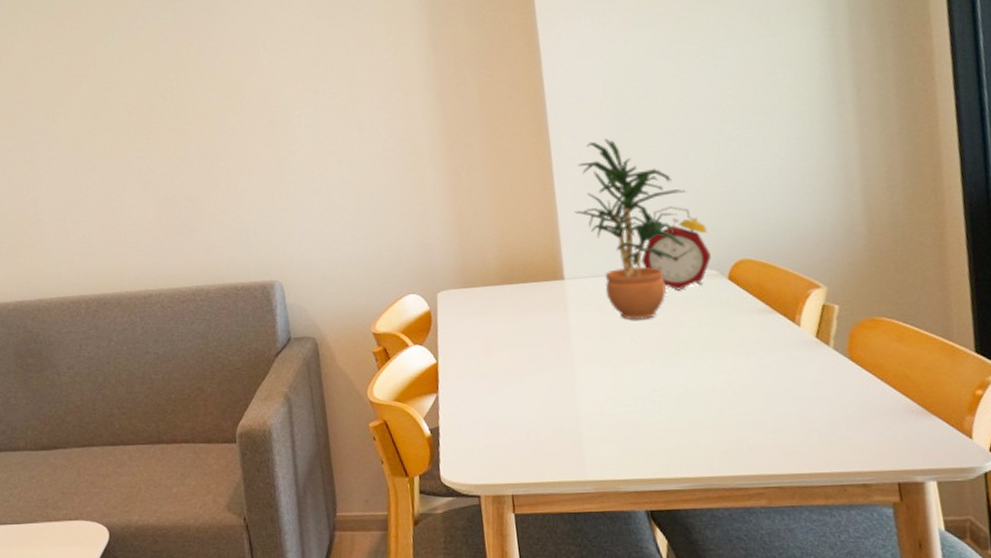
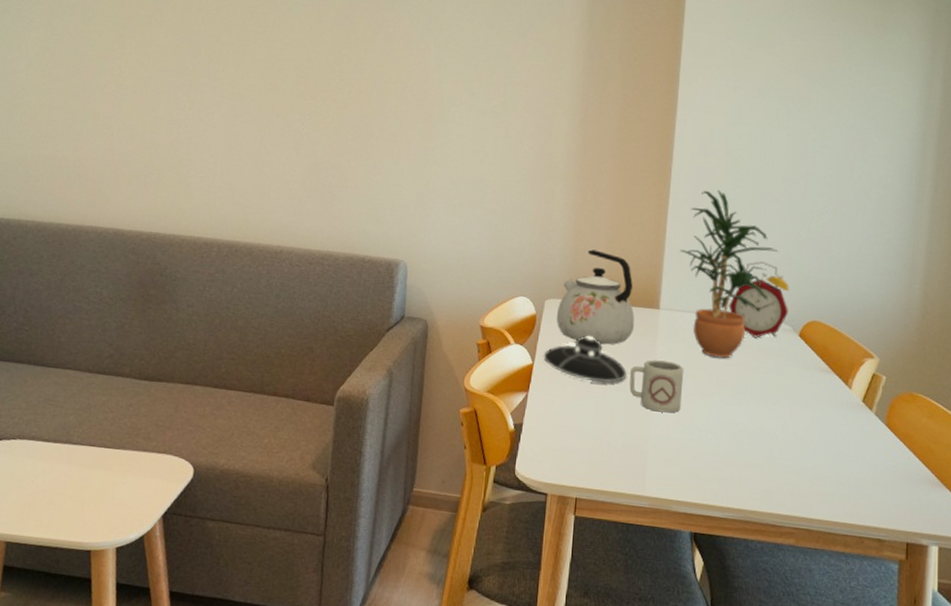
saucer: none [446,322,542,370] -> present [543,335,627,383]
kettle: none [452,229,541,330] -> present [556,249,635,345]
cup: none [545,333,609,389] -> present [629,359,684,413]

